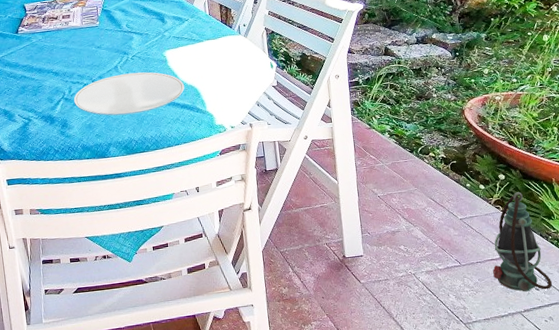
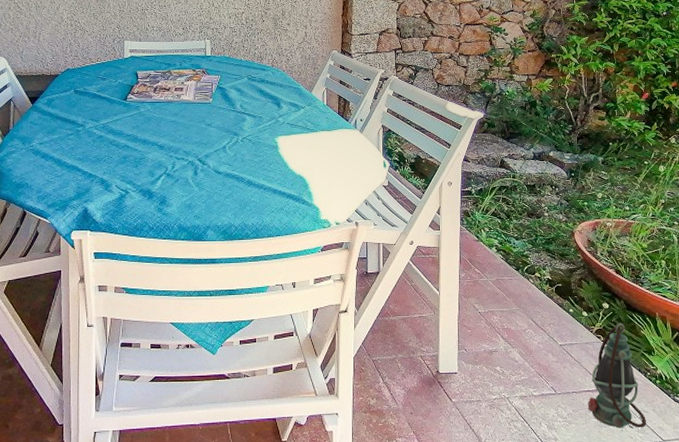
plate: present [73,72,185,116] -> none [176,155,293,199]

